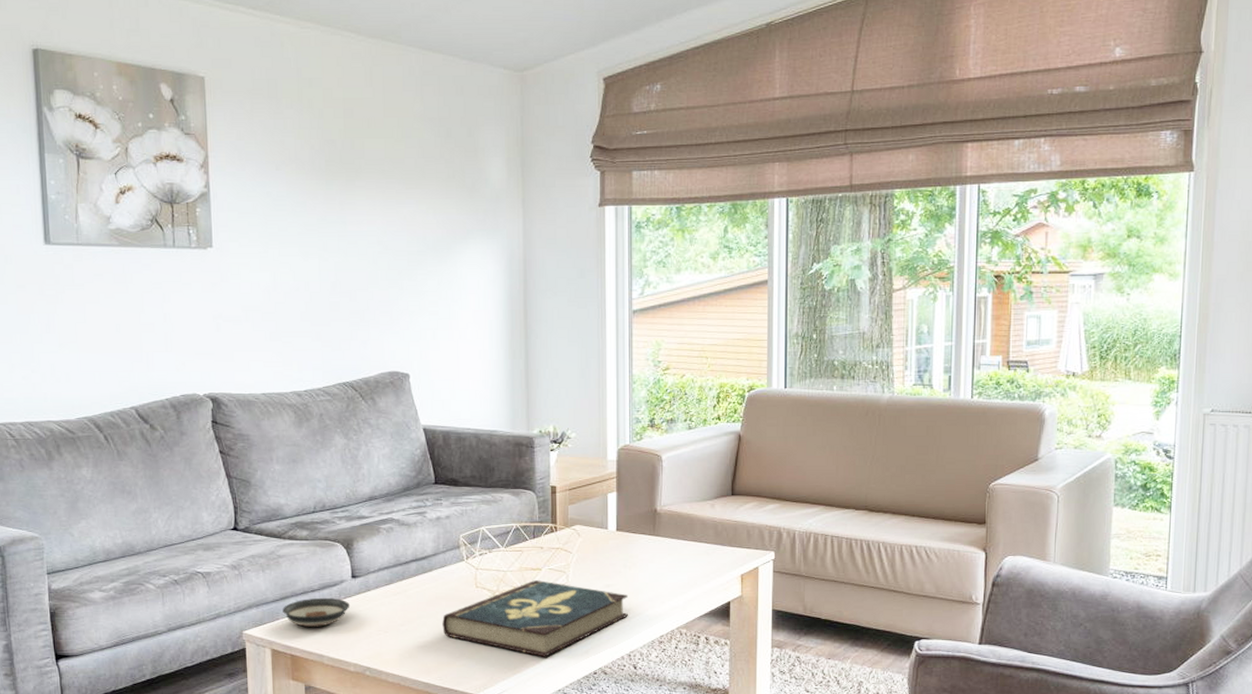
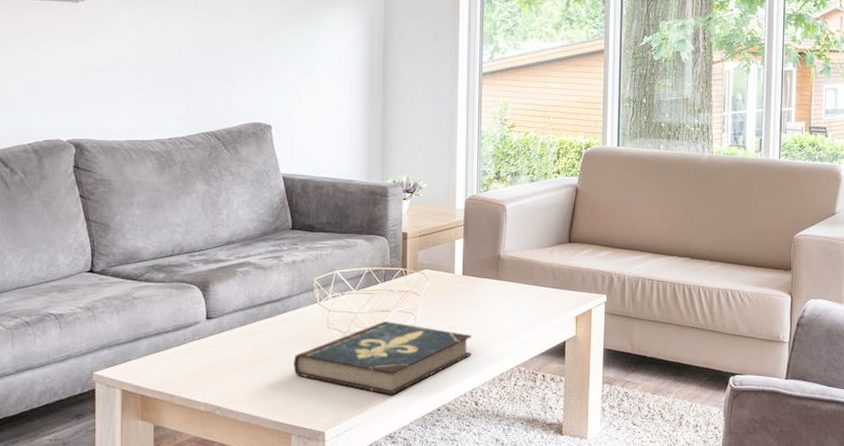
saucer: present [283,597,351,627] -> none [135,338,204,367]

